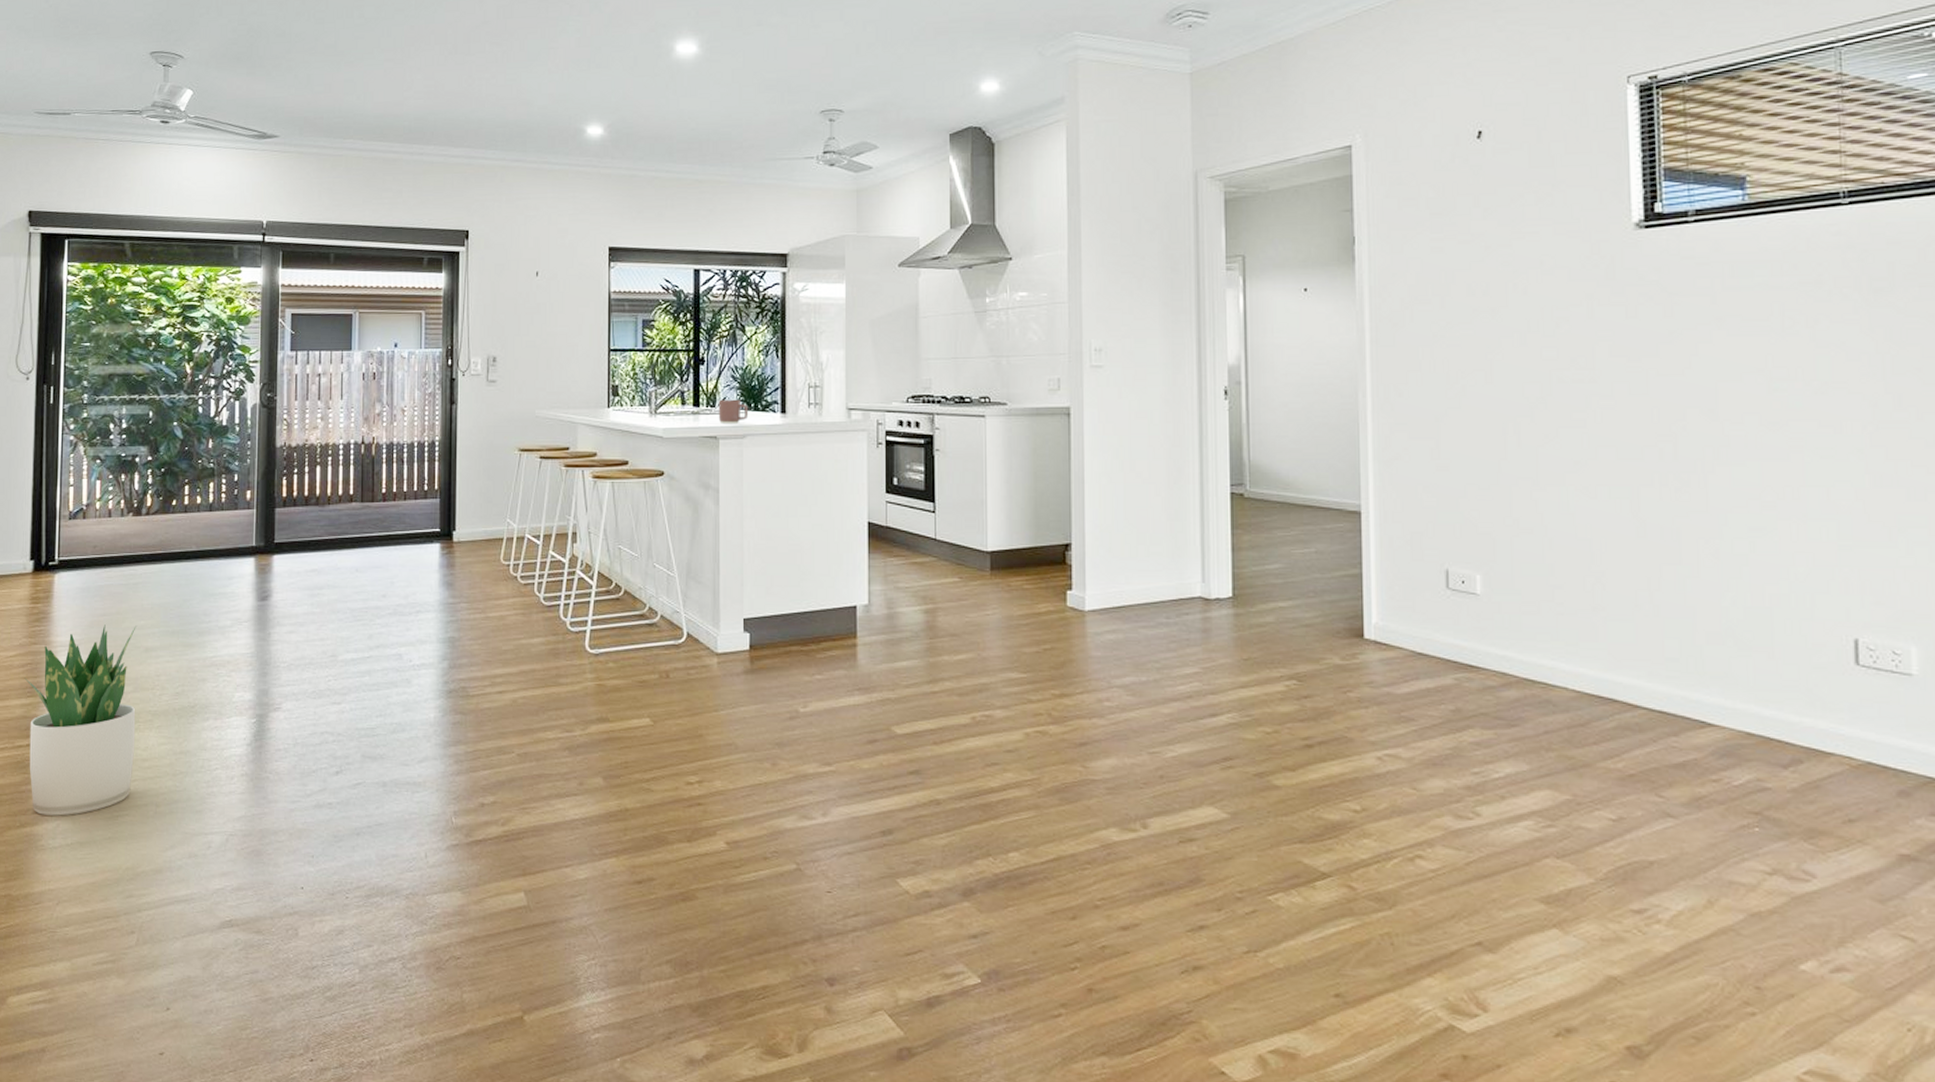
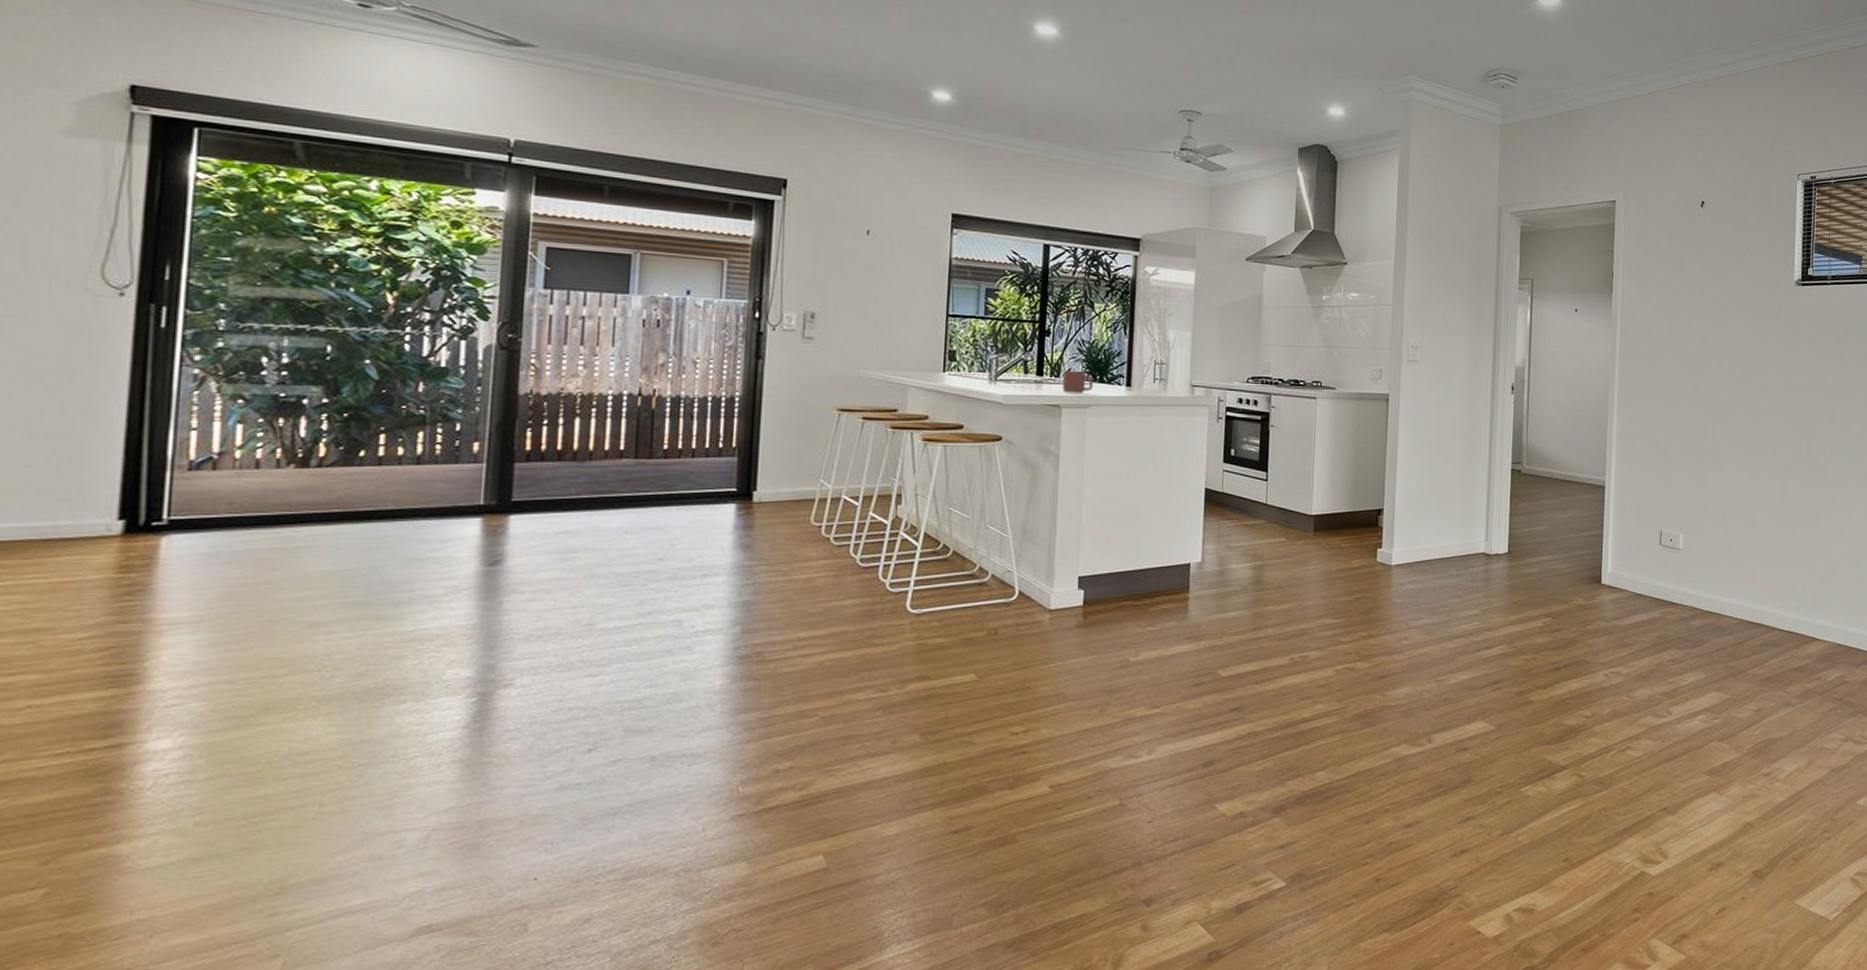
planter: present [24,624,136,816] -> none [103,597,296,831]

